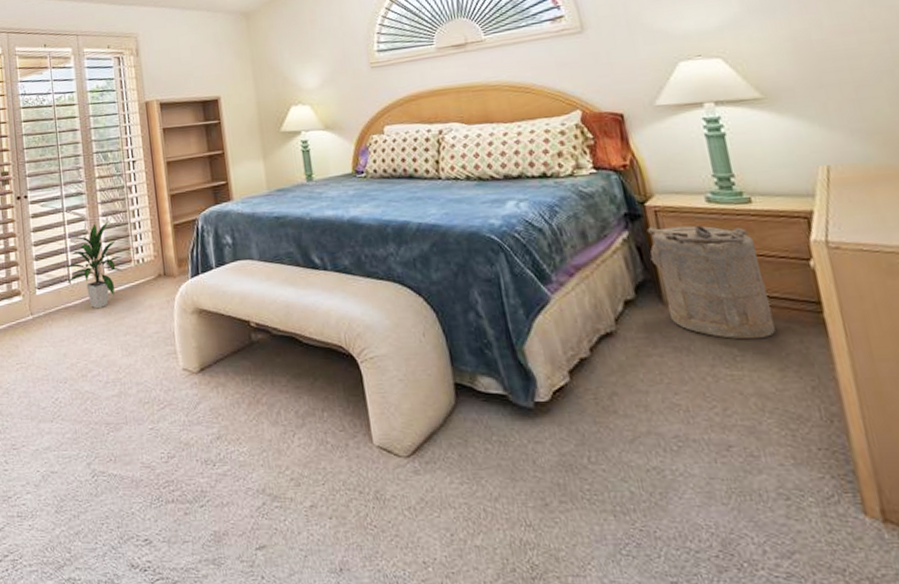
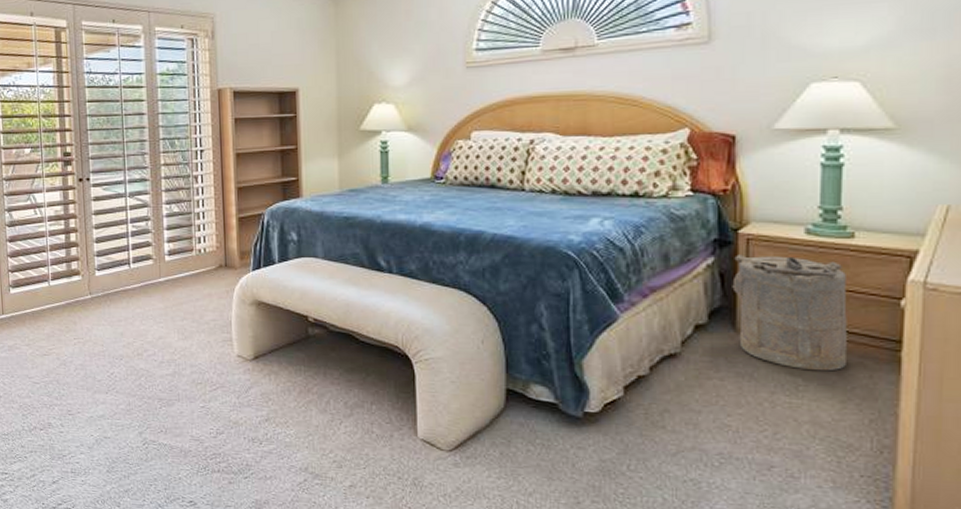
indoor plant: present [62,221,123,309] -> none [122,209,184,294]

